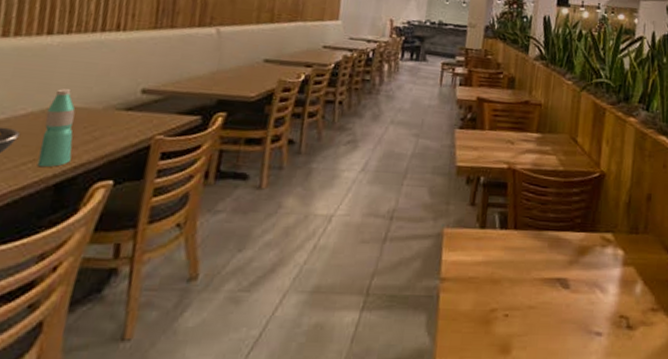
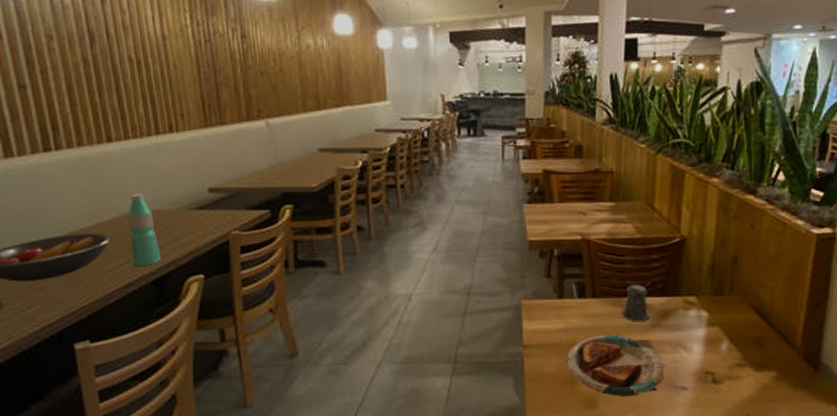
plate: none [483,269,581,342] -> present [566,334,665,397]
pepper shaker: none [542,216,571,258] -> present [622,282,651,322]

